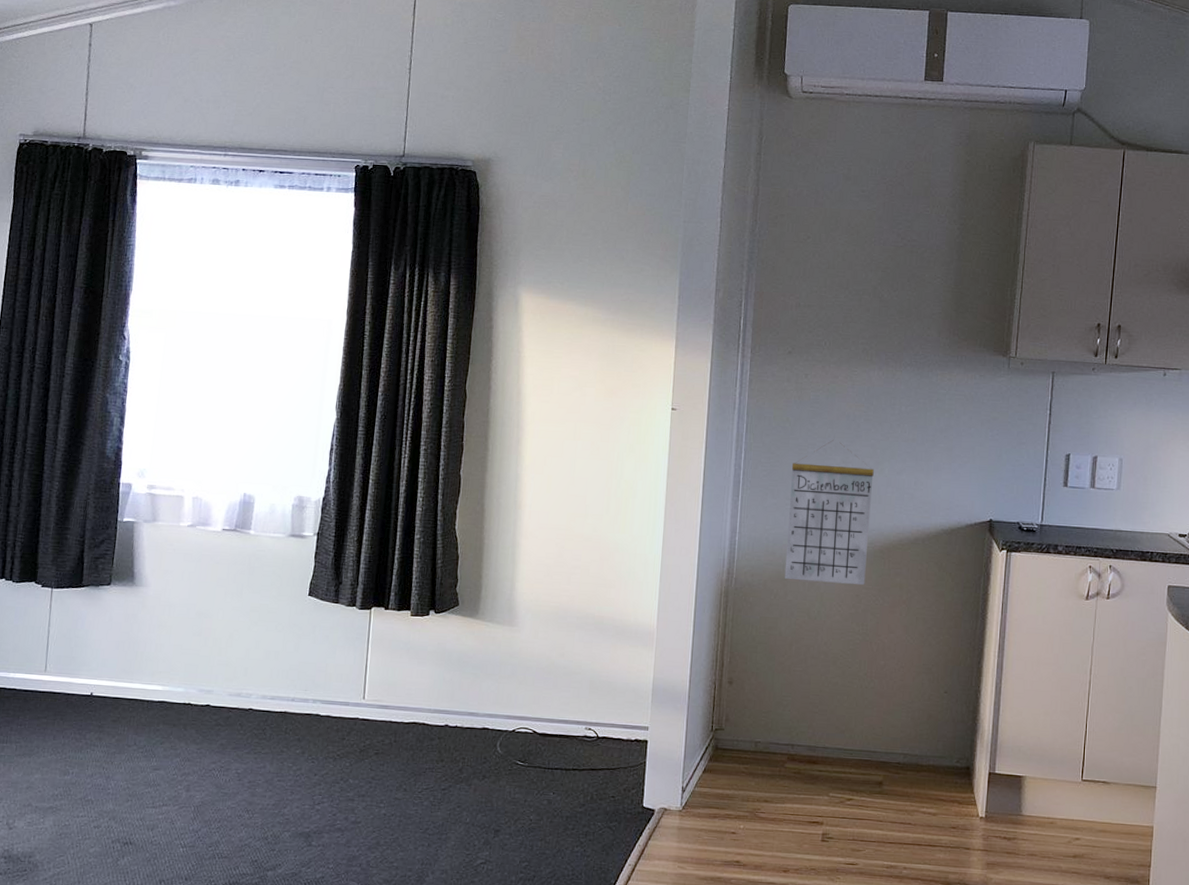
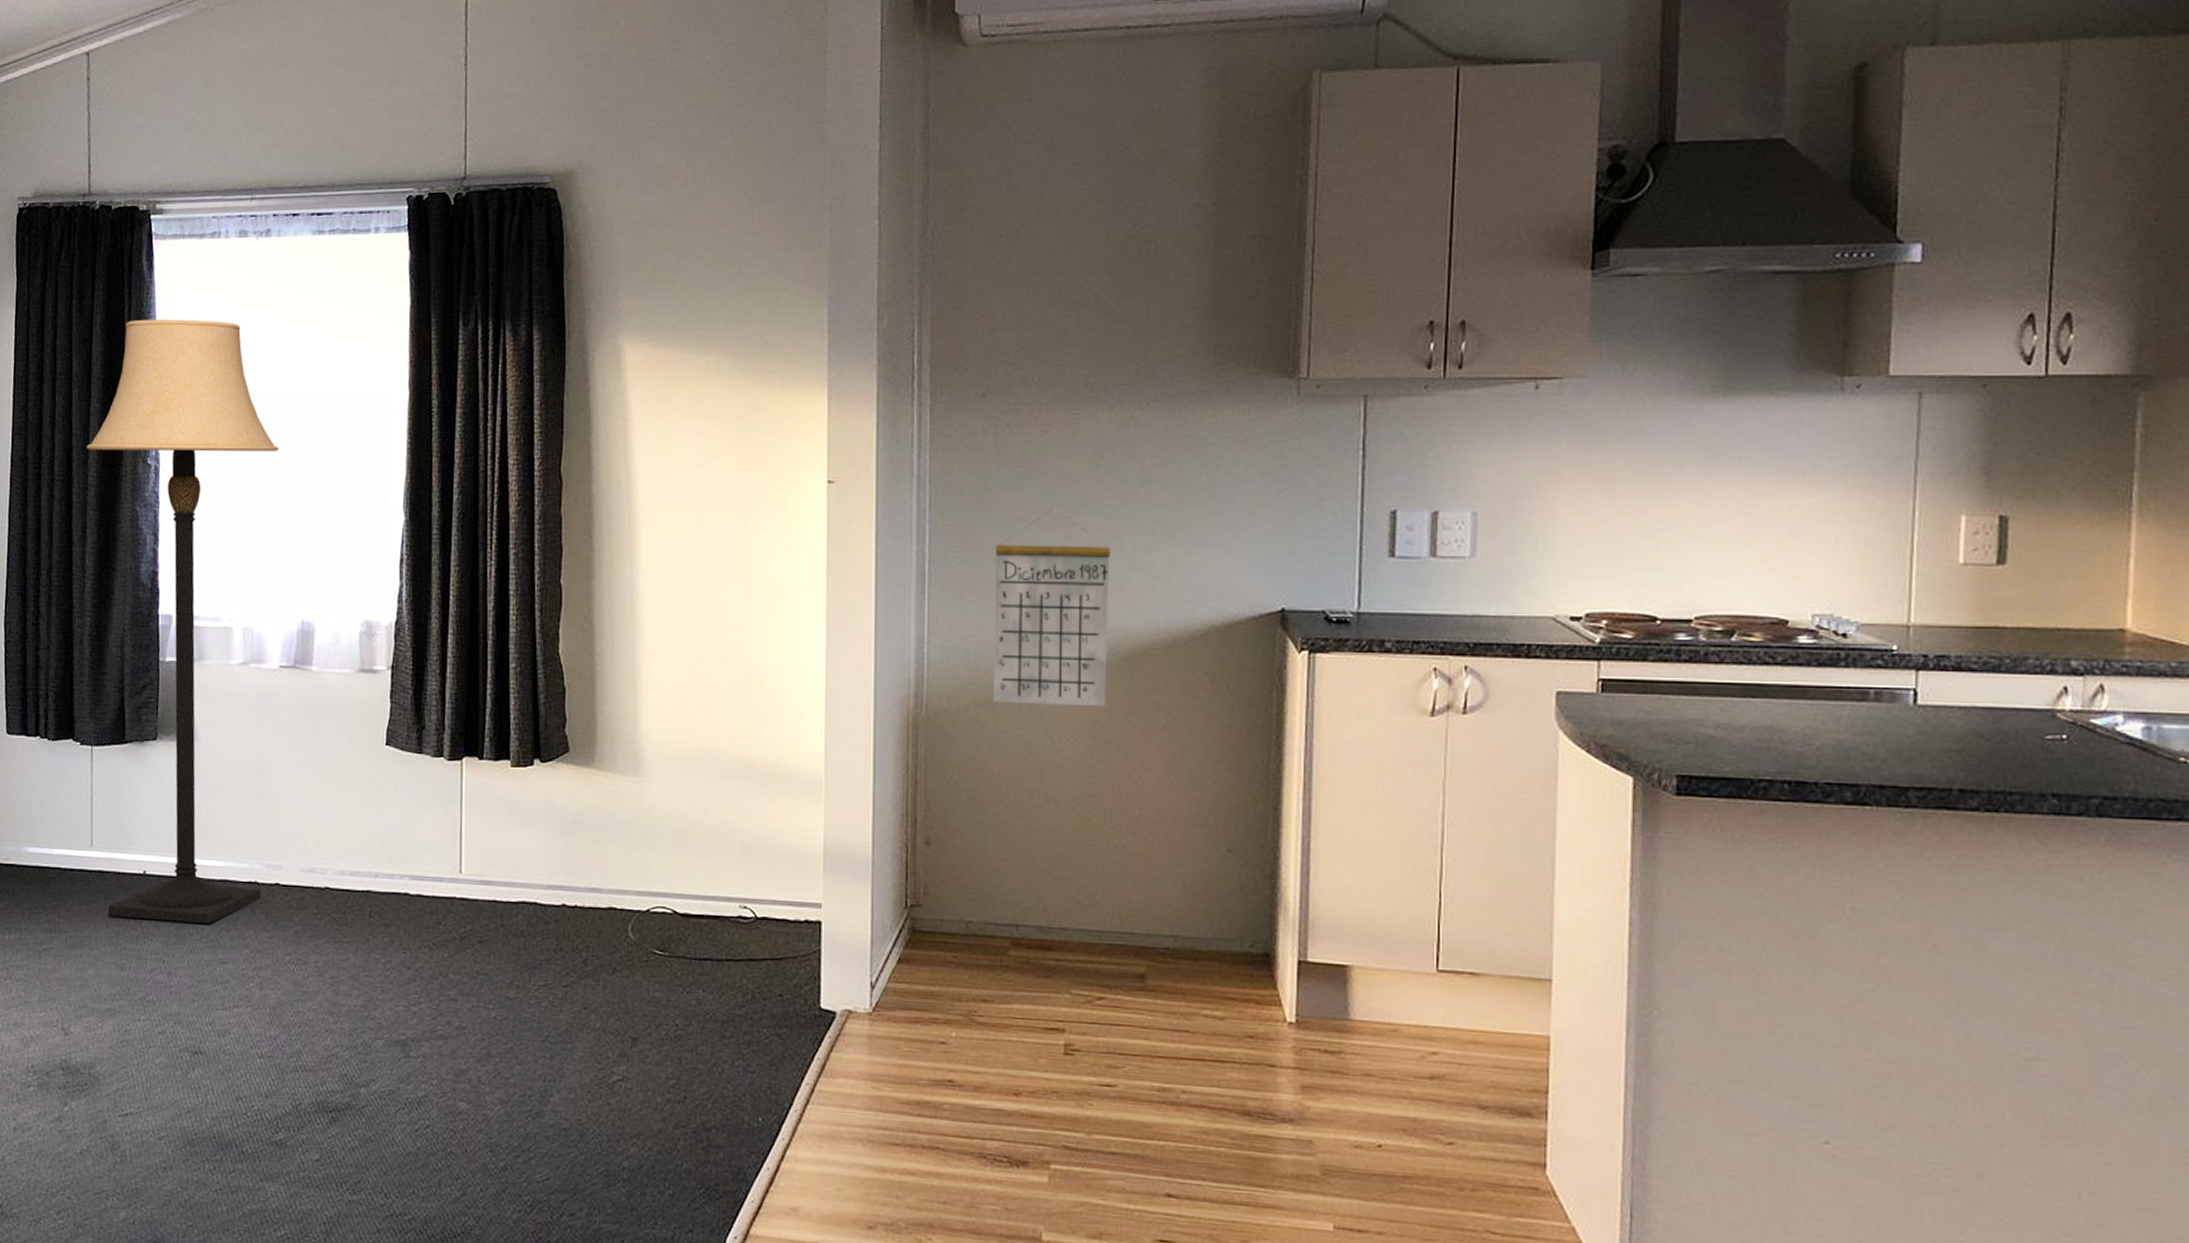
lamp: none [56,243,235,737] -> present [86,319,279,924]

